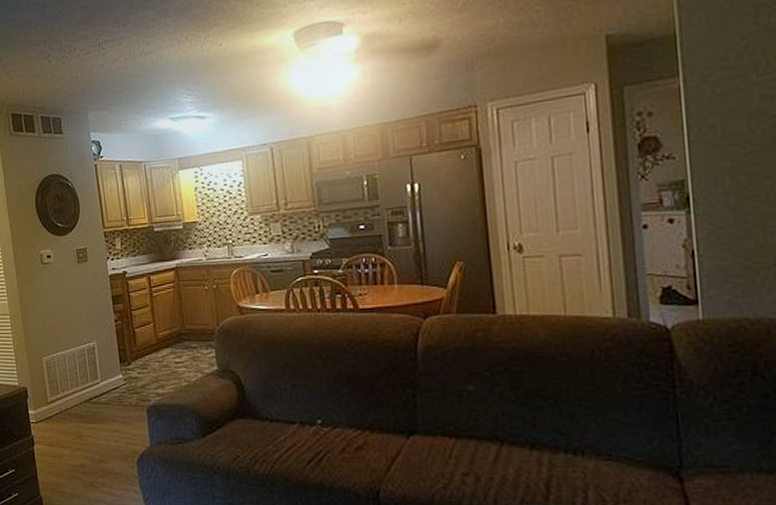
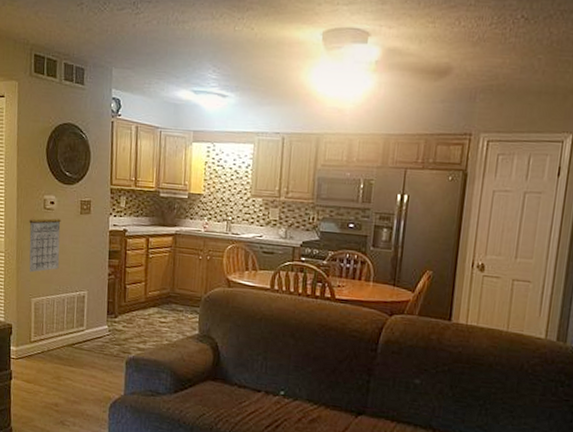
calendar: none [29,272,65,331] -> present [29,216,61,273]

